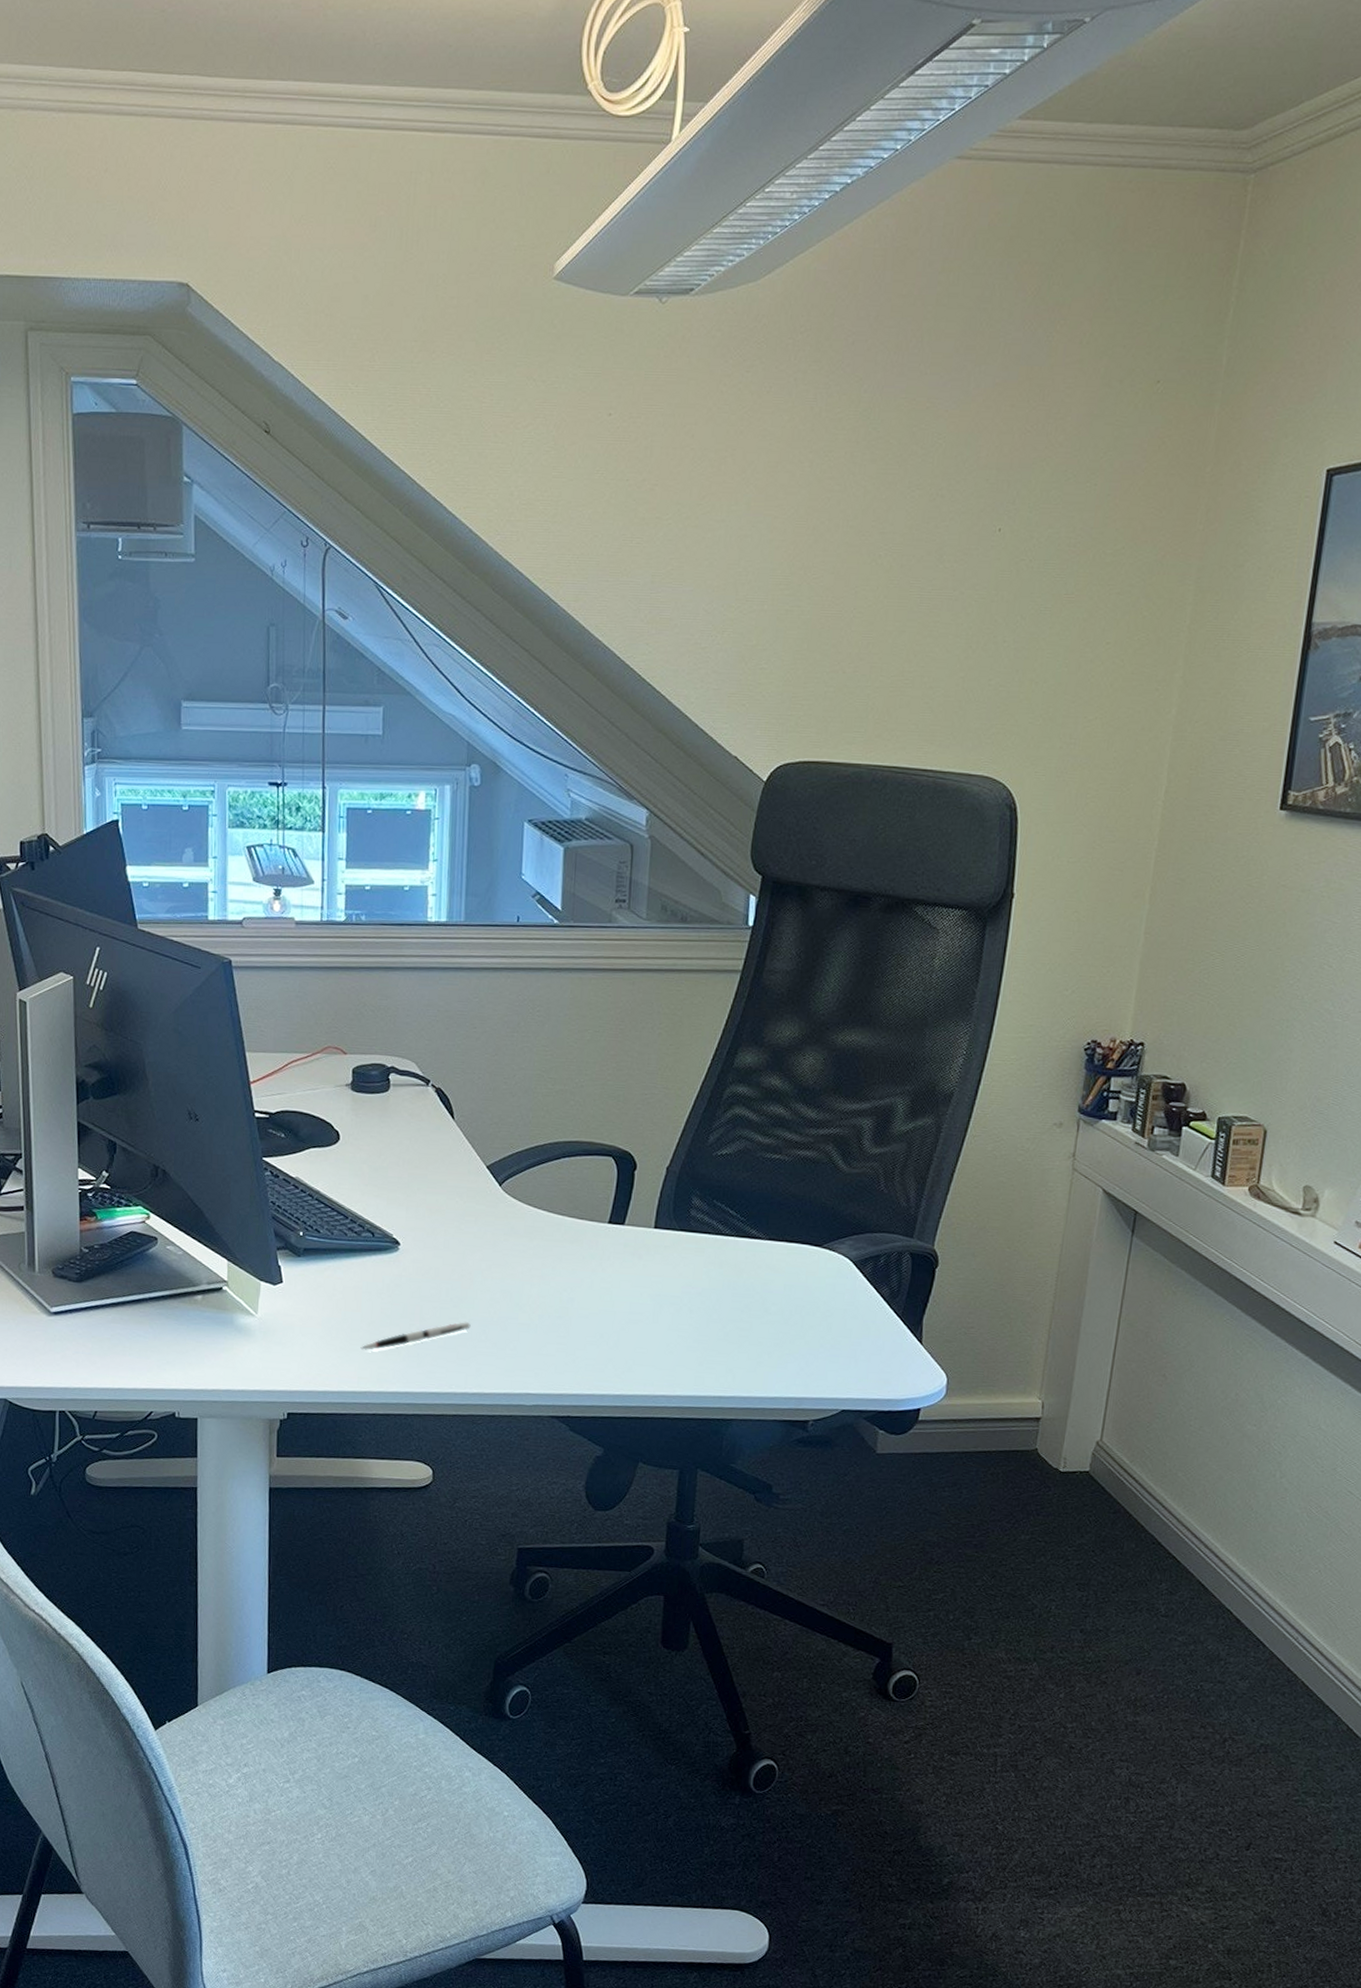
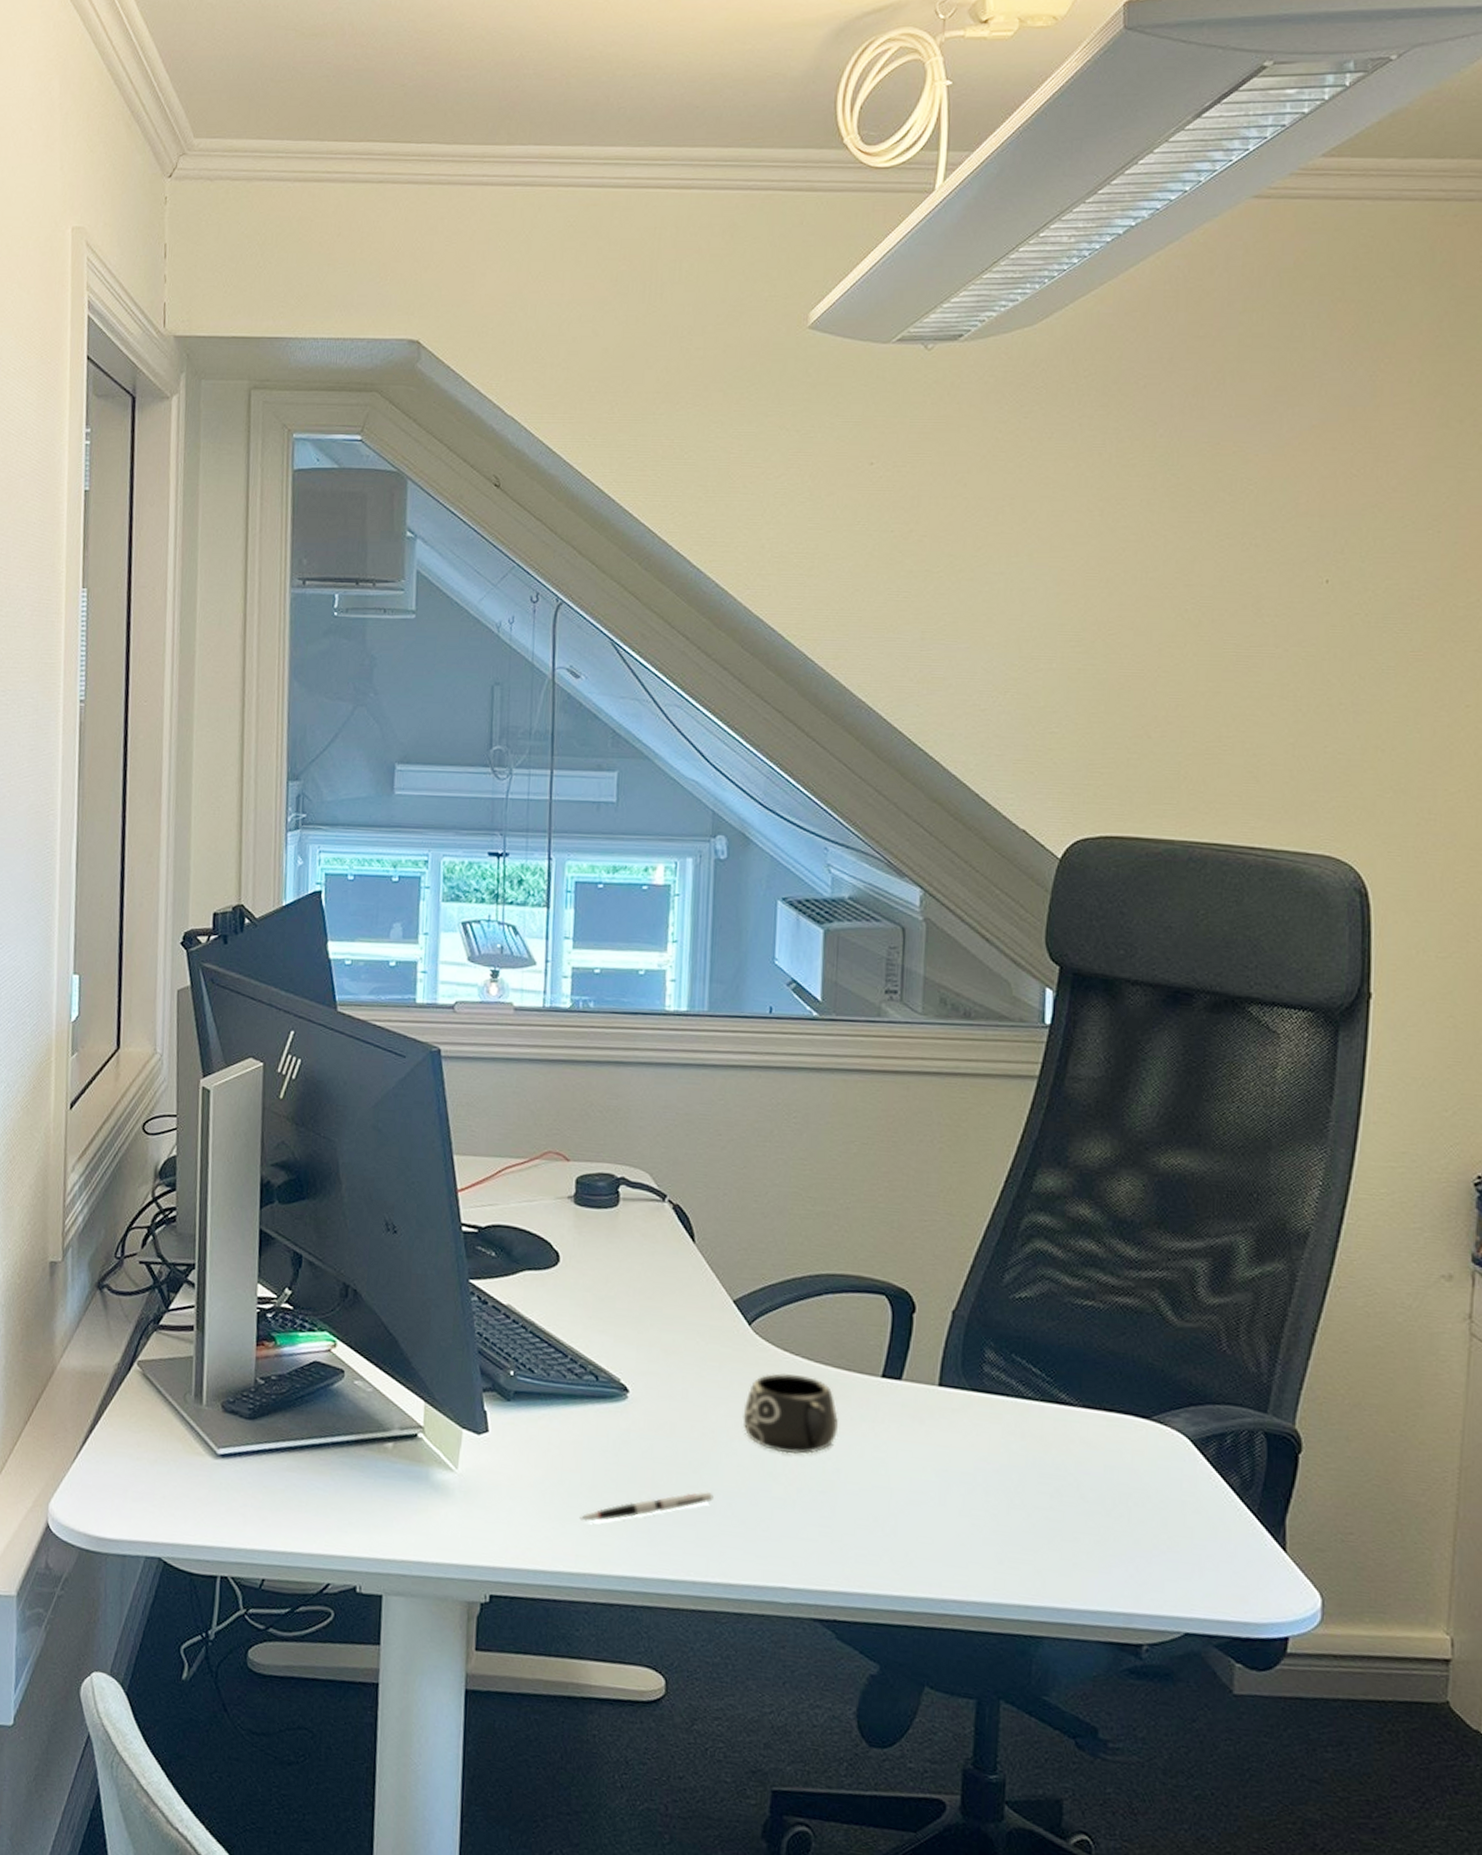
mug: none [494,1224,573,1288] -> present [743,1373,838,1454]

